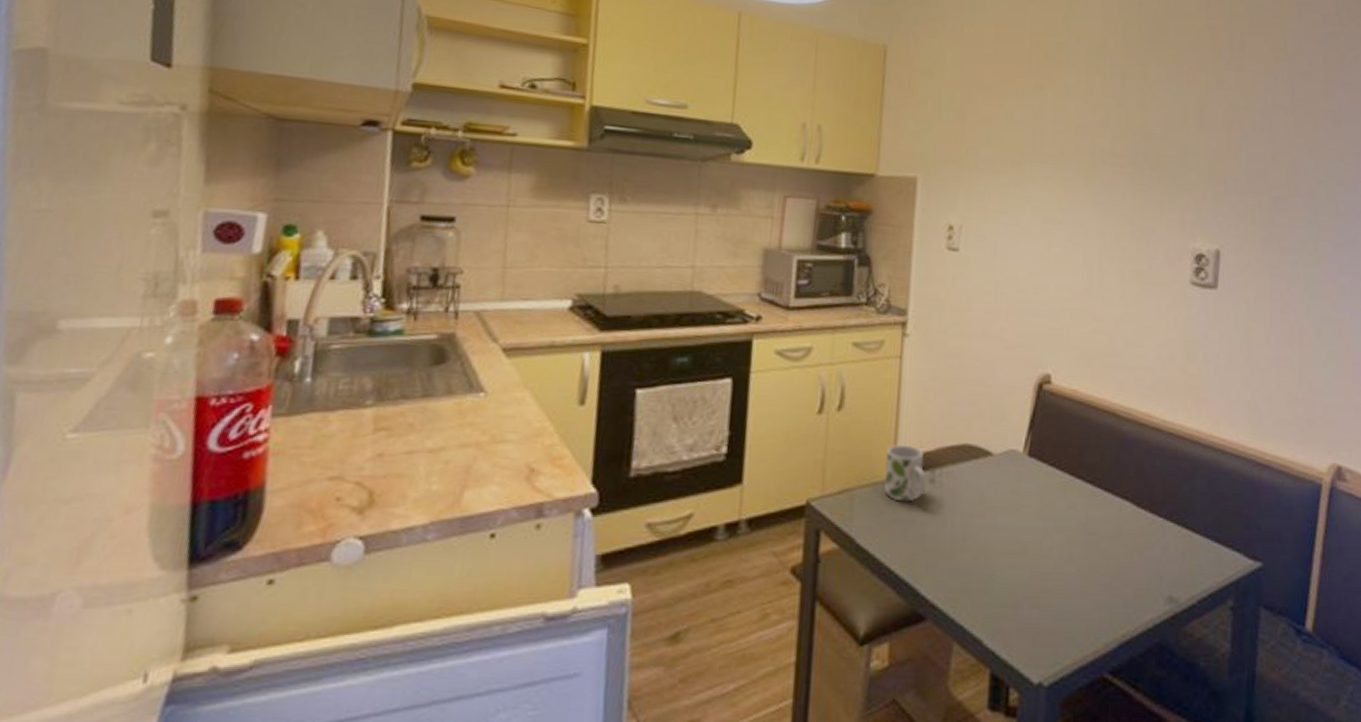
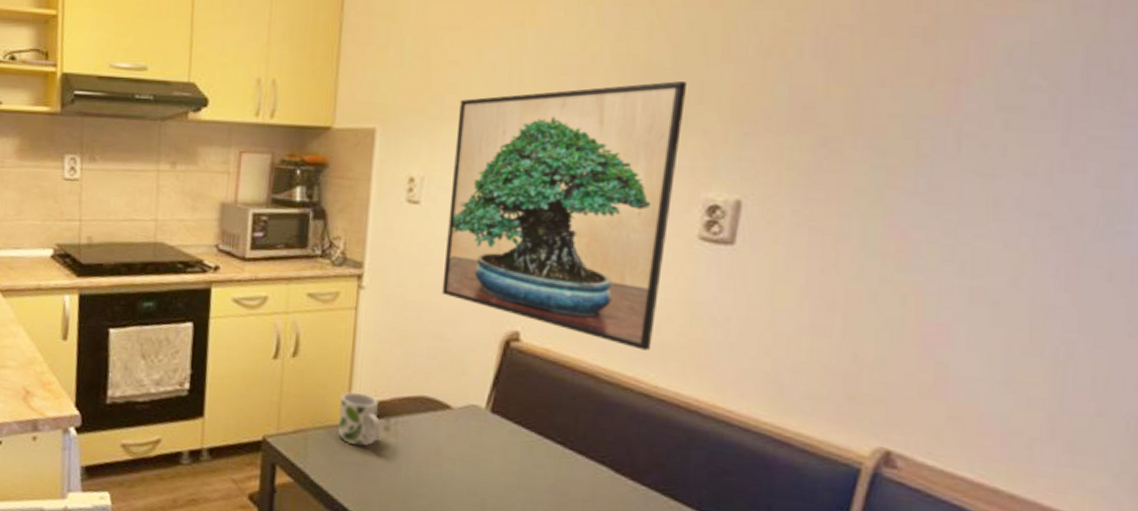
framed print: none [980,145,1174,388] -> present [441,81,688,351]

